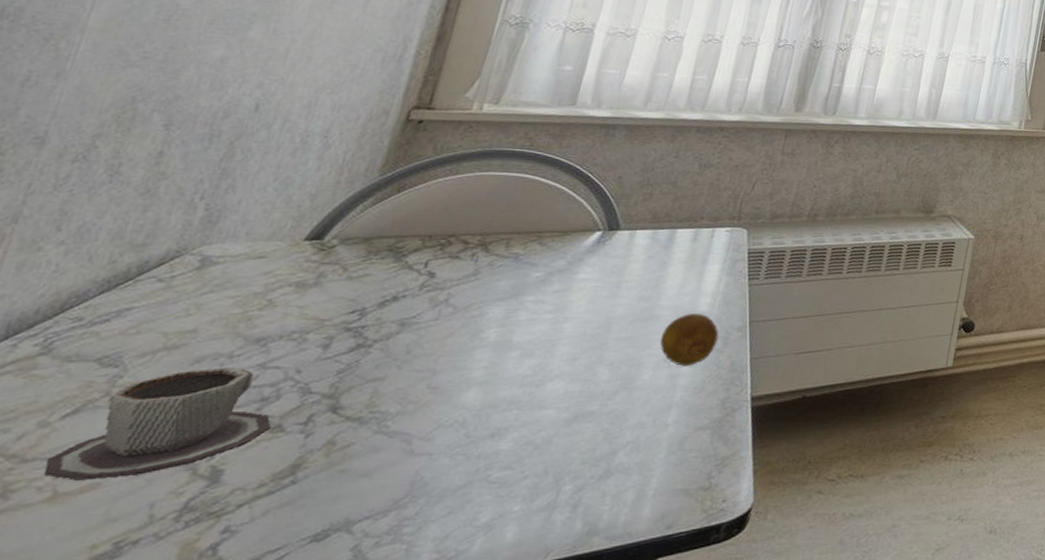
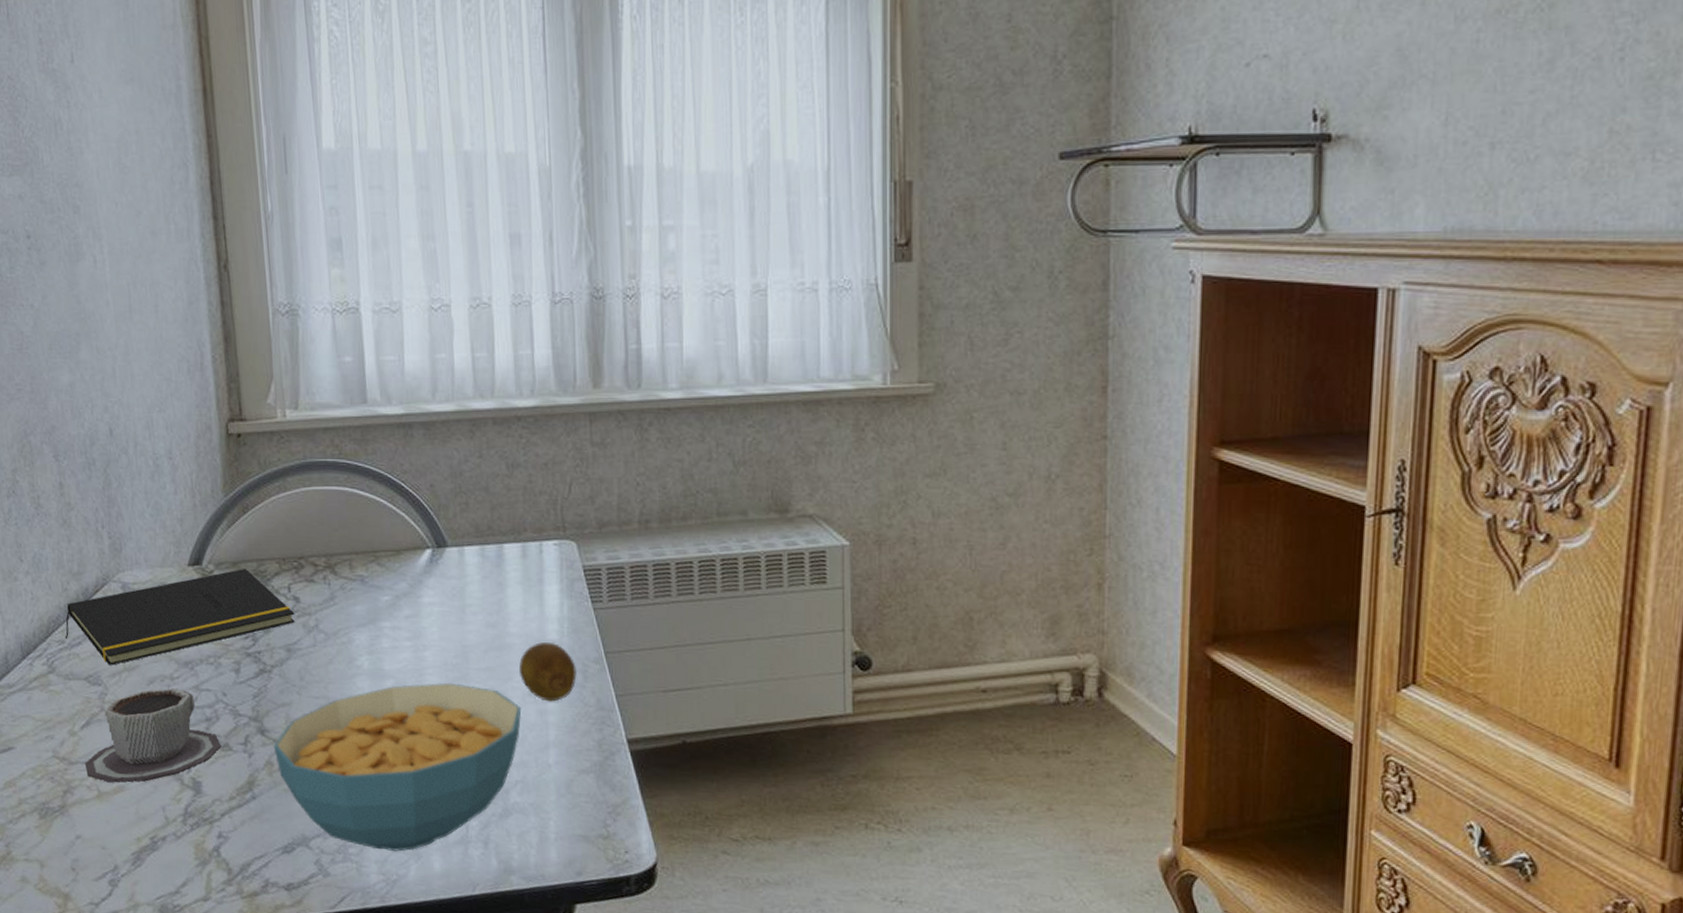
notepad: none [86,243,425,344] -> present [65,568,295,666]
cereal bowl: none [340,352,654,527] -> present [273,682,522,852]

